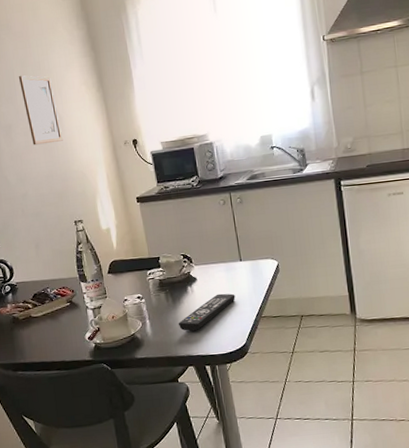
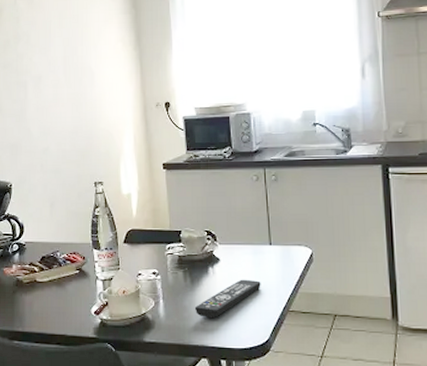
picture frame: present [18,75,64,145] -> none [55,27,93,99]

